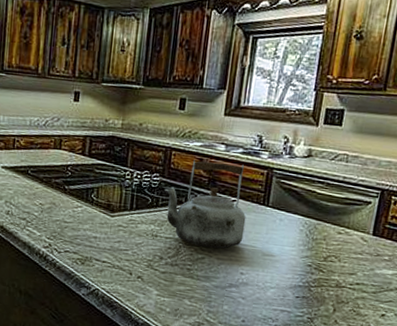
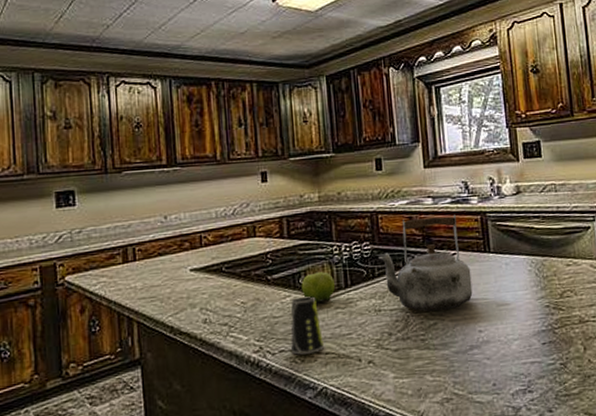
cup: none [75,209,103,259] -> present [291,296,324,355]
fruit: none [92,190,123,219] -> present [301,271,336,303]

